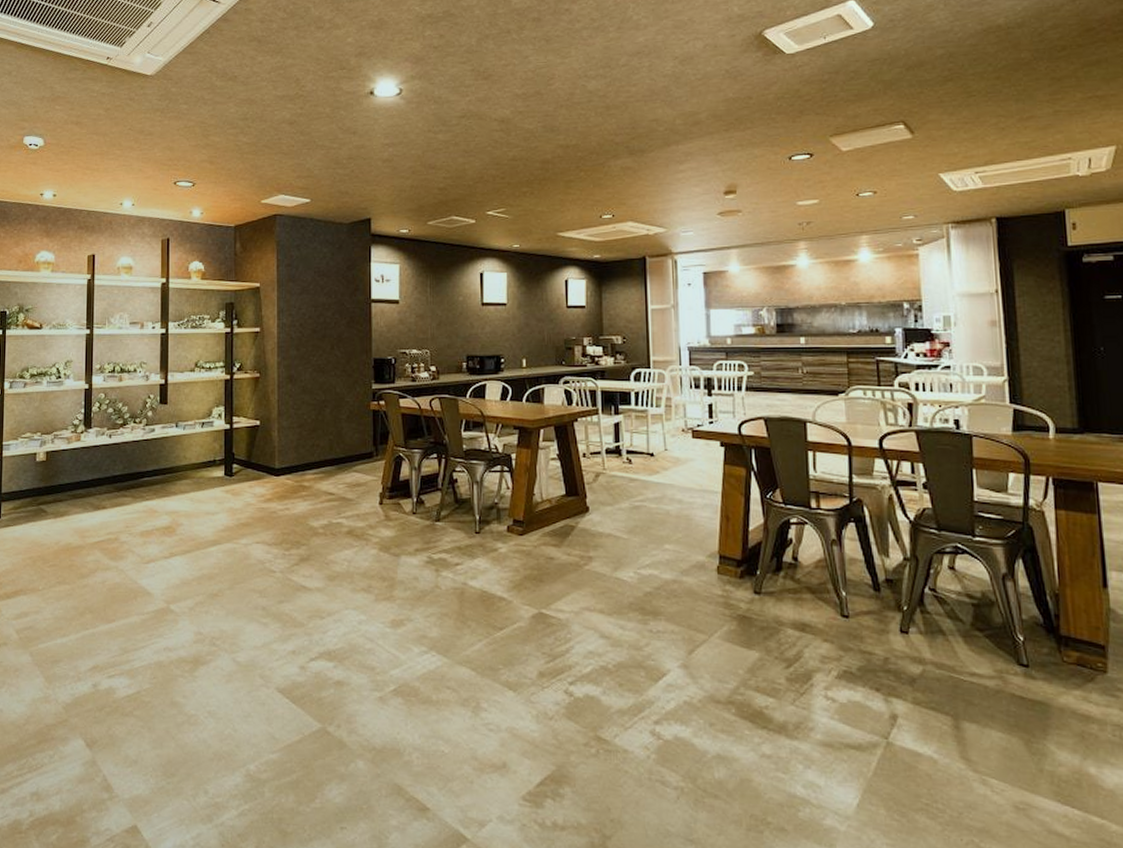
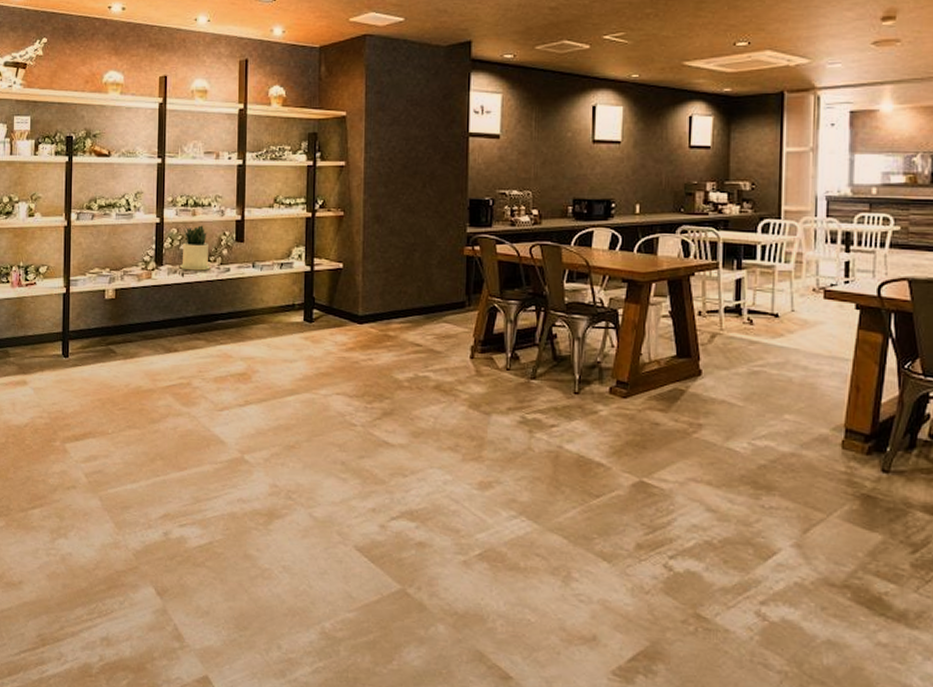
planter: none [107,390,136,432] -> present [179,225,210,271]

